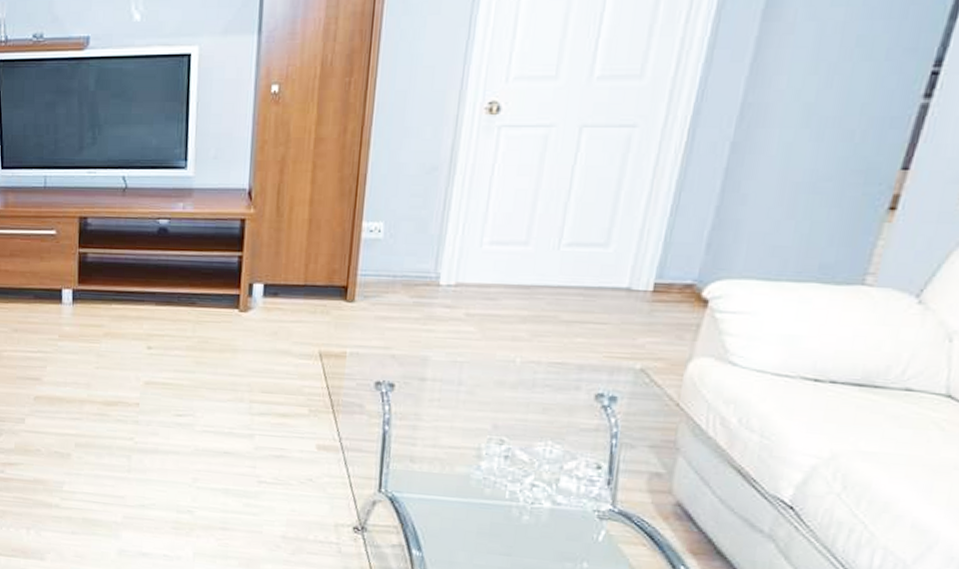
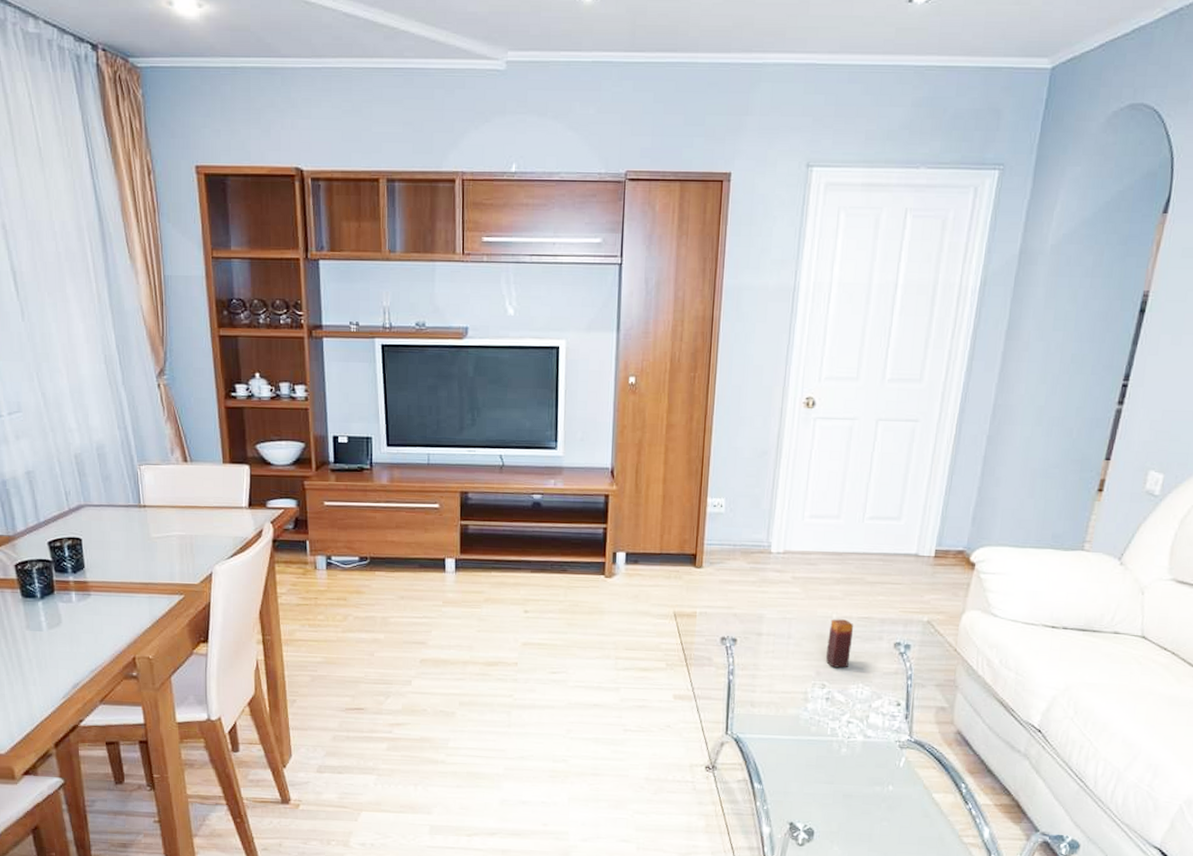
candle: none [505,364,543,422] -> present [825,619,854,668]

